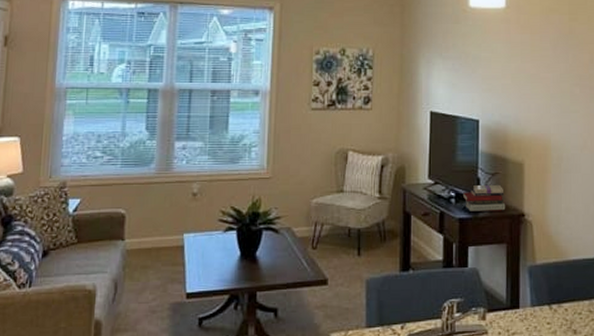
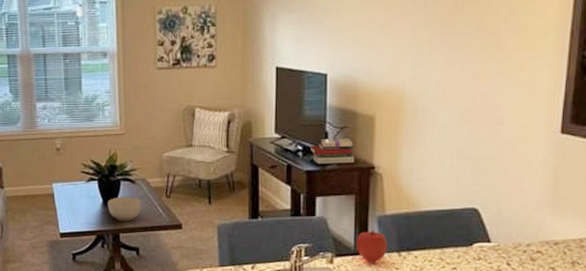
bowl: none [245,248,285,278] -> present [107,197,142,222]
fruit: none [508,281,538,317] -> present [356,230,387,262]

